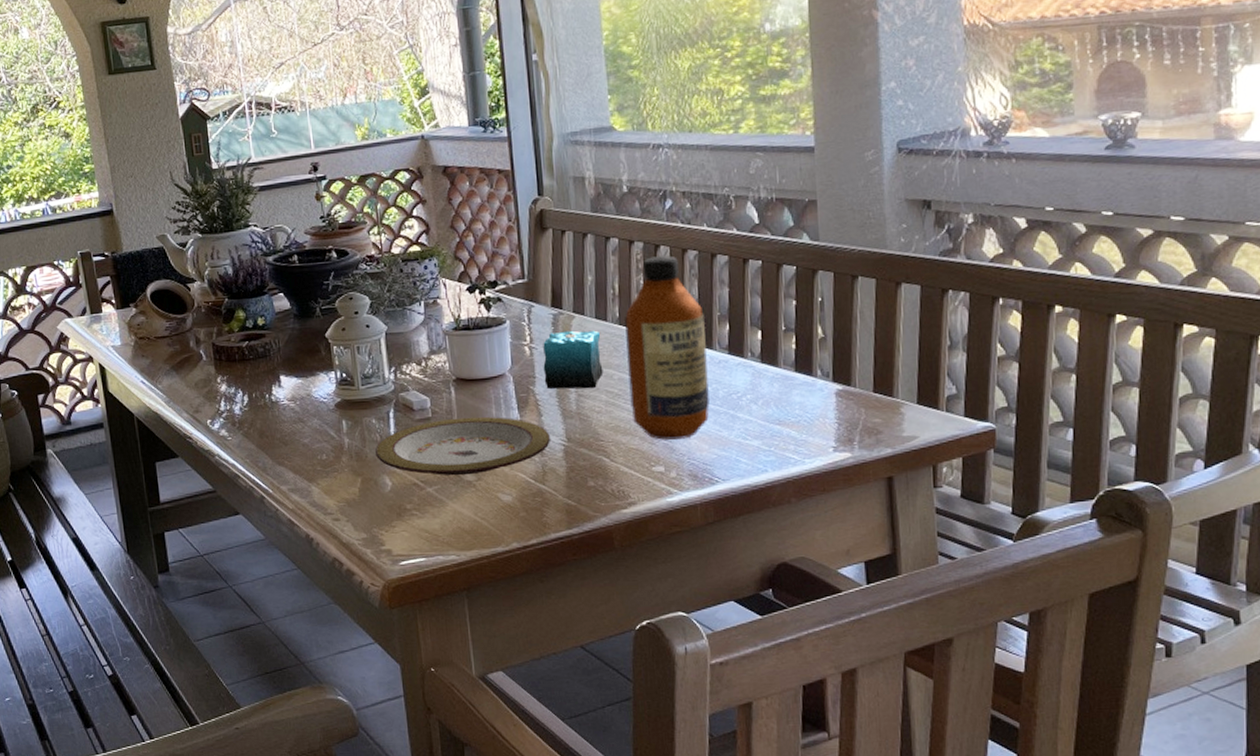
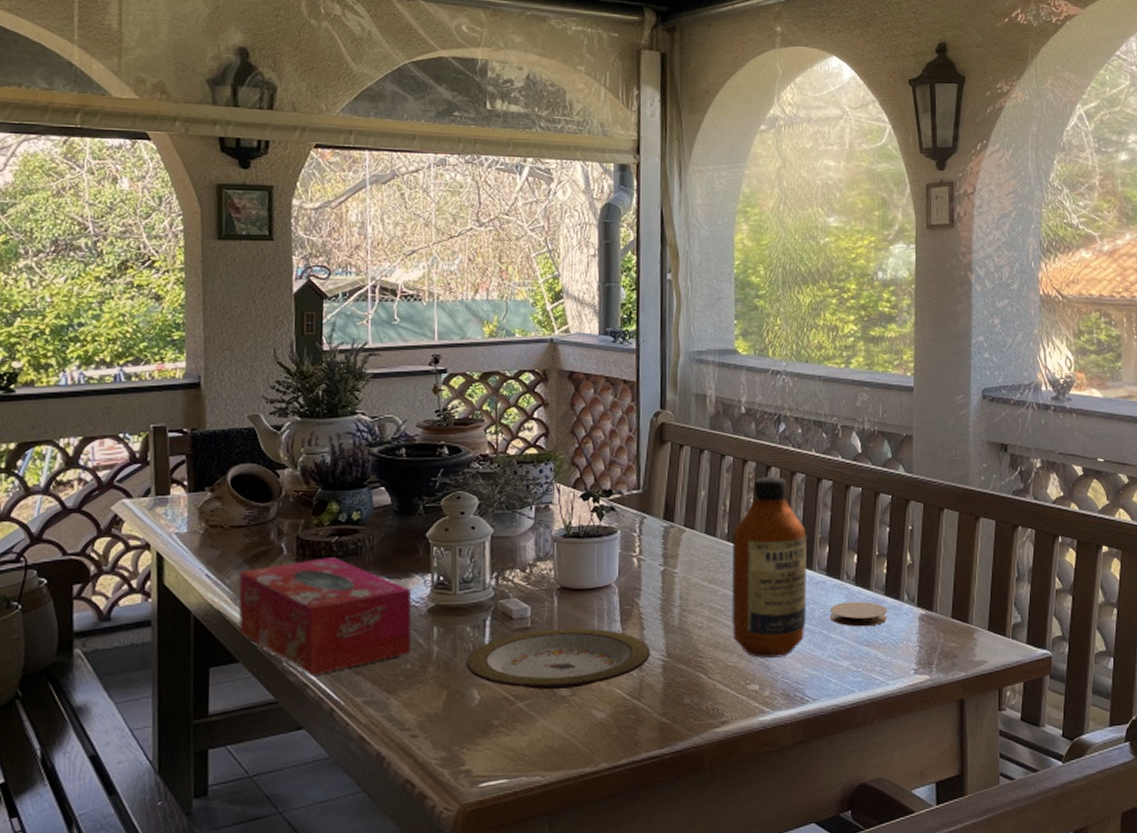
tissue box: none [168,360,324,467] -> present [238,557,412,675]
candle: present [543,330,604,389] -> none [650,544,709,604]
coaster: none [734,379,800,406] -> present [829,602,888,627]

